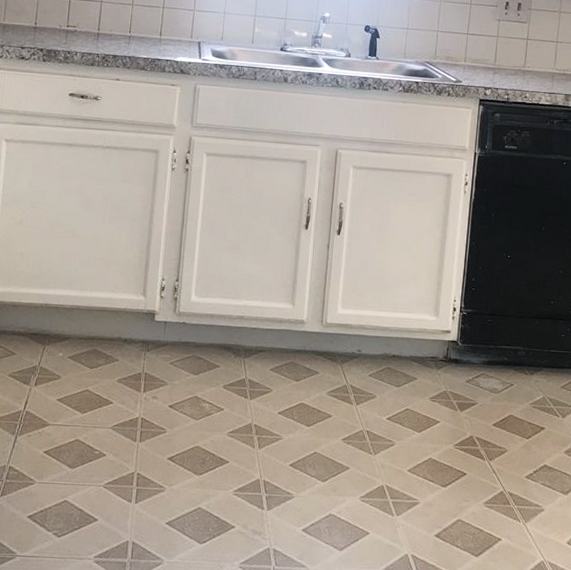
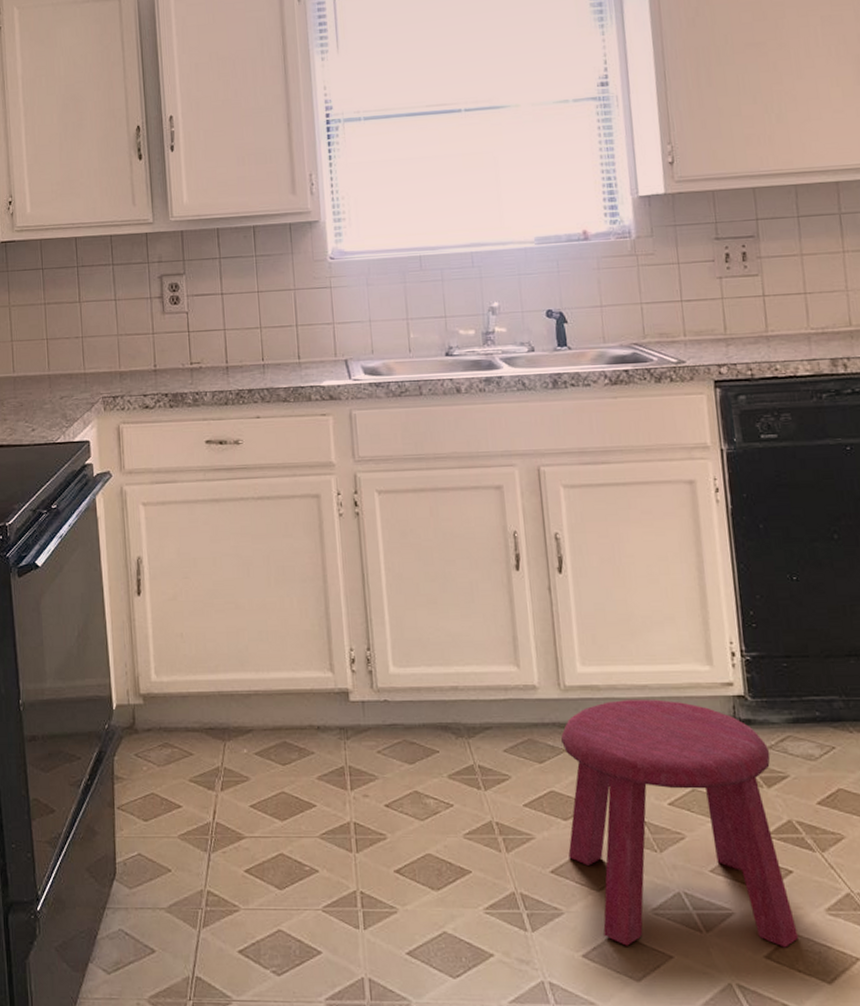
stool: none [306,337,467,529] -> present [561,699,798,948]

